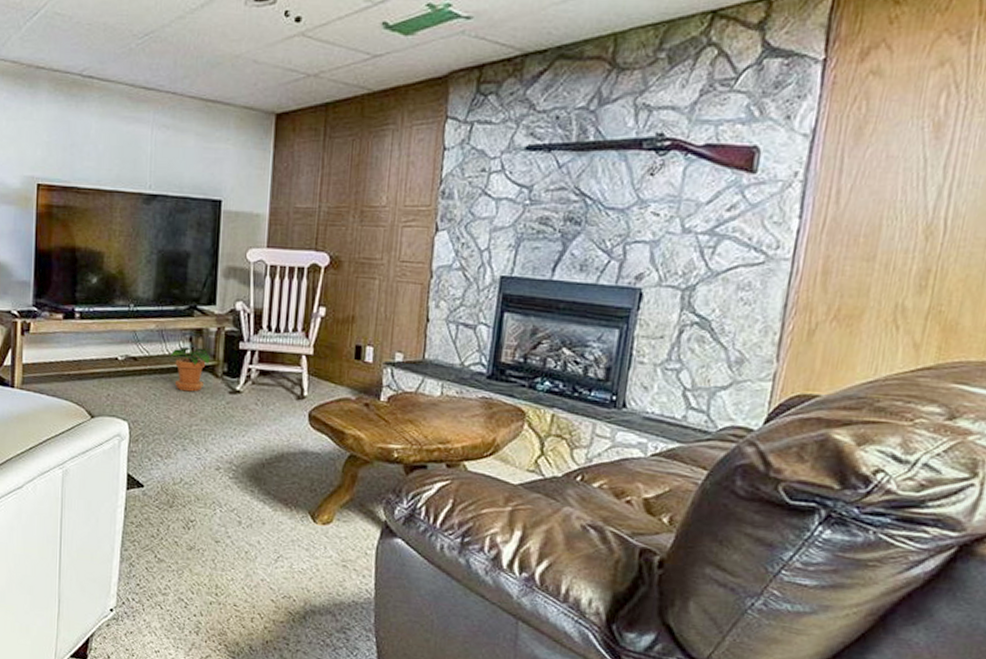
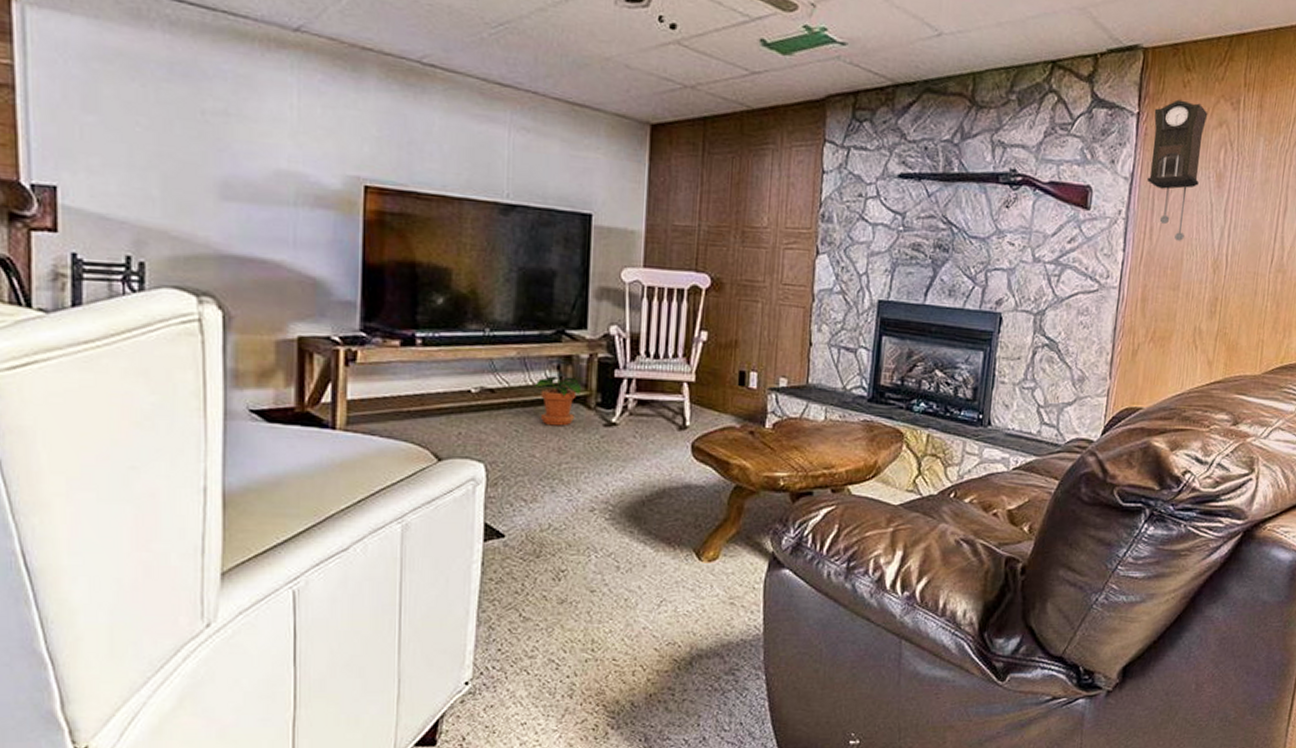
pendulum clock: none [835,39,924,204] -> present [1147,99,1208,241]

